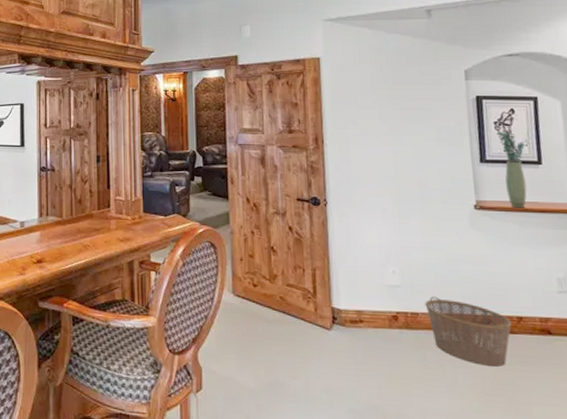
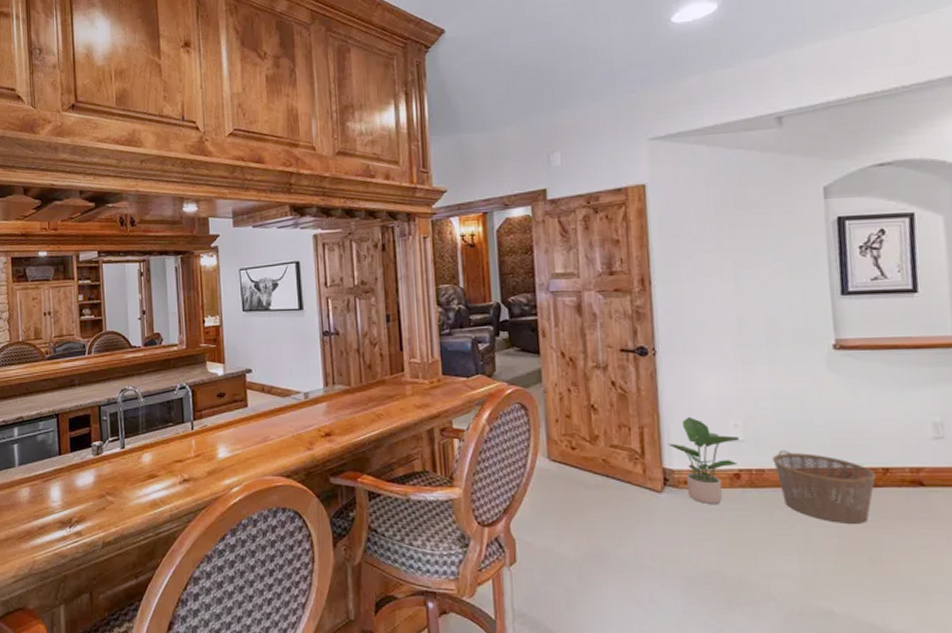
potted plant: none [337,263,397,342] -> present [668,418,739,504]
vase: present [496,128,527,208] -> none [861,253,898,345]

